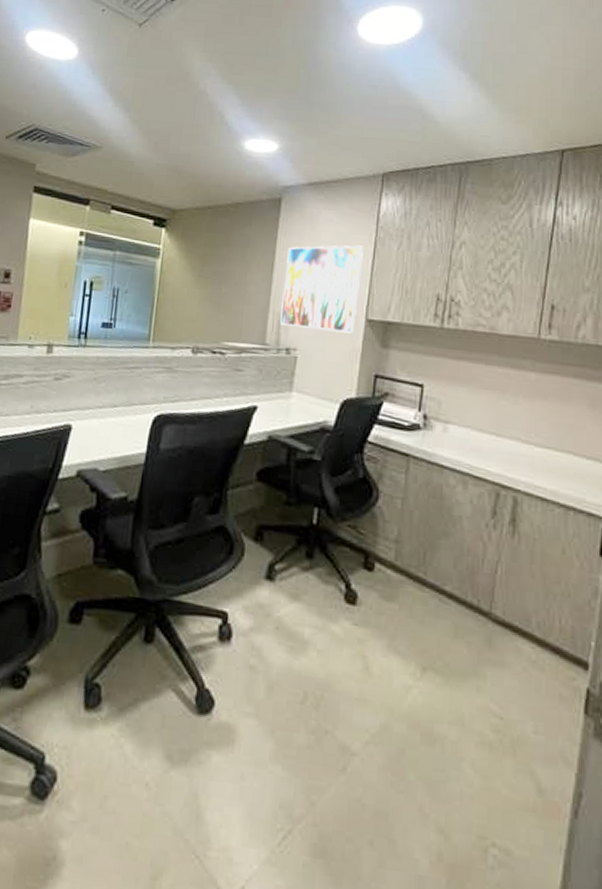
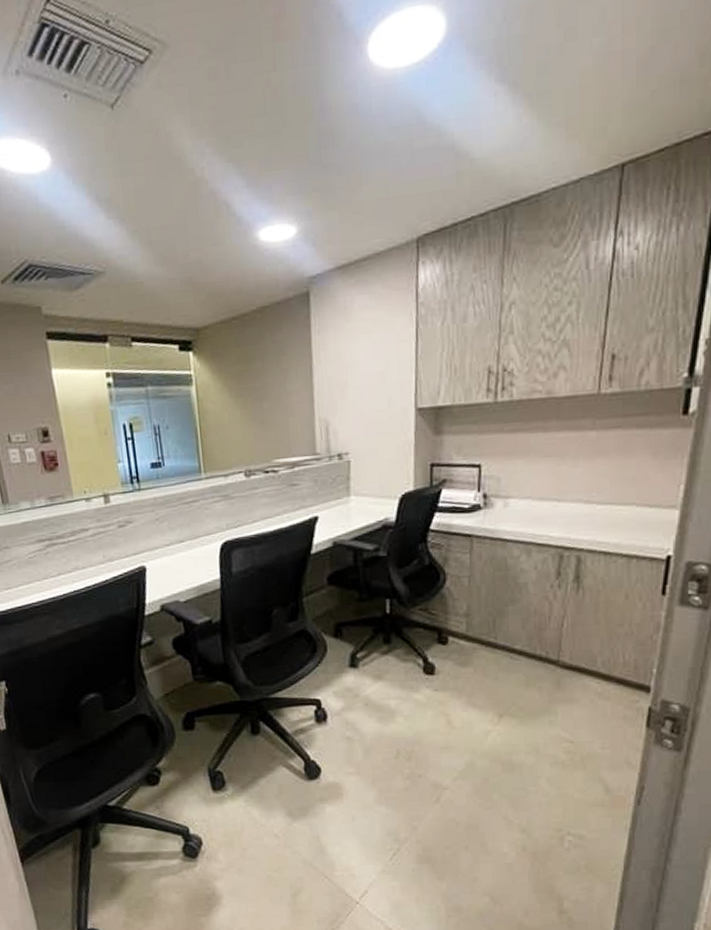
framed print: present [280,245,364,334] -> none [324,328,406,431]

